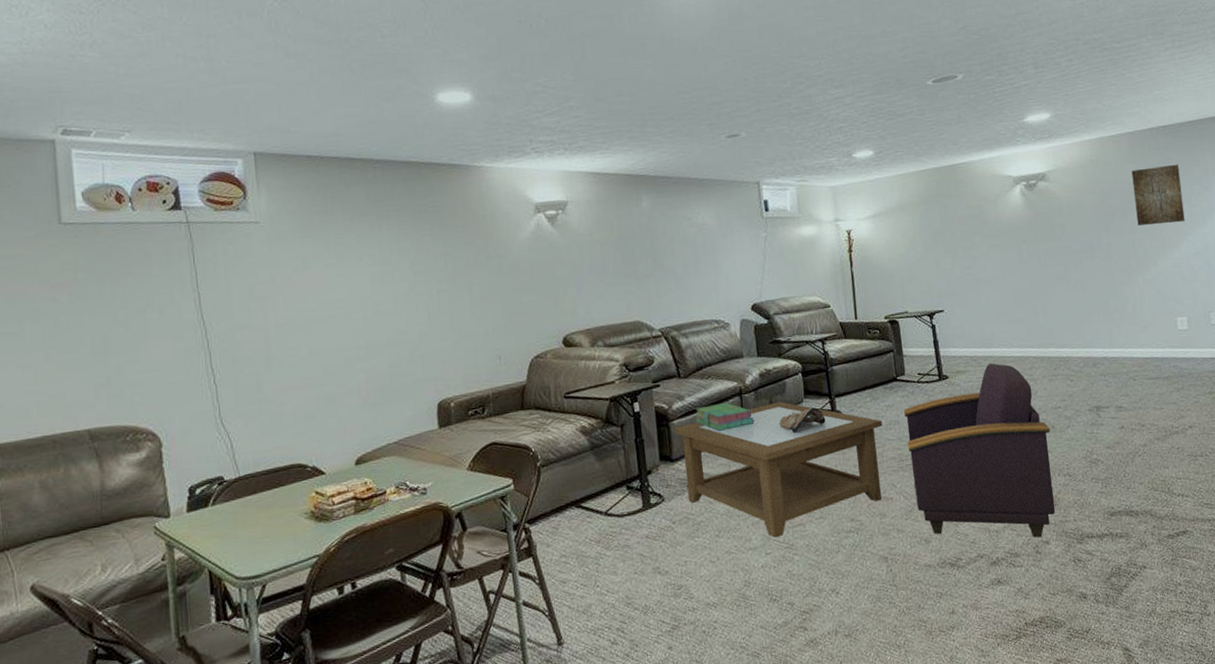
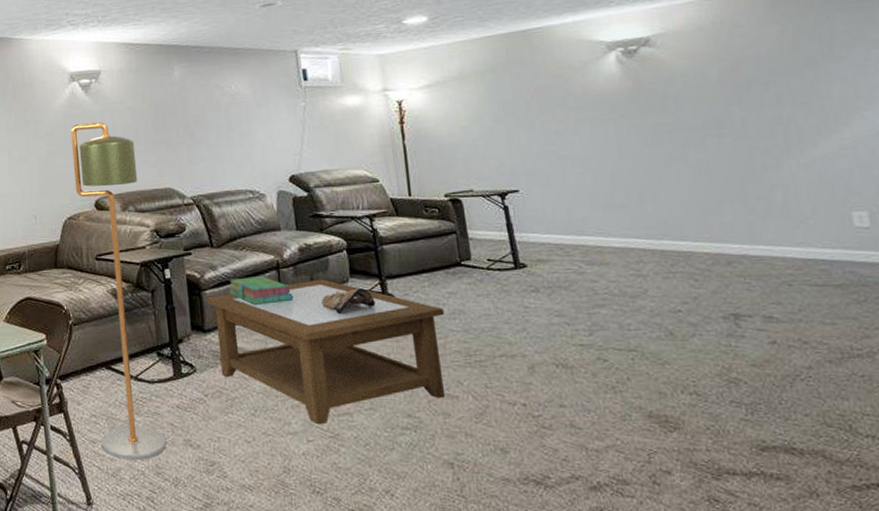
floor lamp: none [536,255,636,595] -> present [70,122,167,460]
armchair: present [903,363,1055,538] -> none [470,253,678,466]
wall art: present [1131,164,1185,226] -> none [773,24,859,98]

